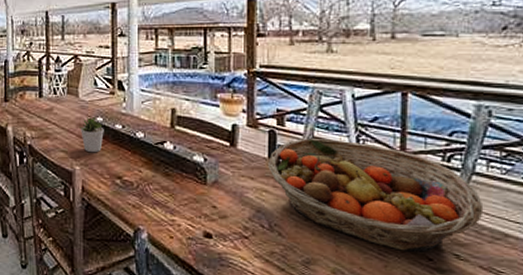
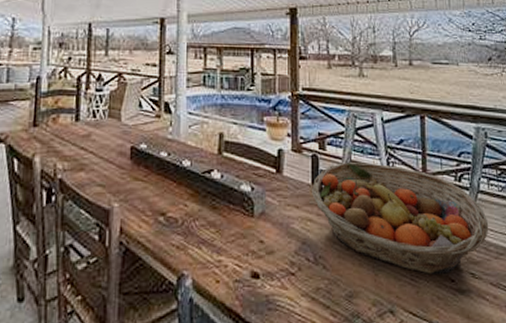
potted plant: present [78,116,104,153] -> none [119,142,148,186]

